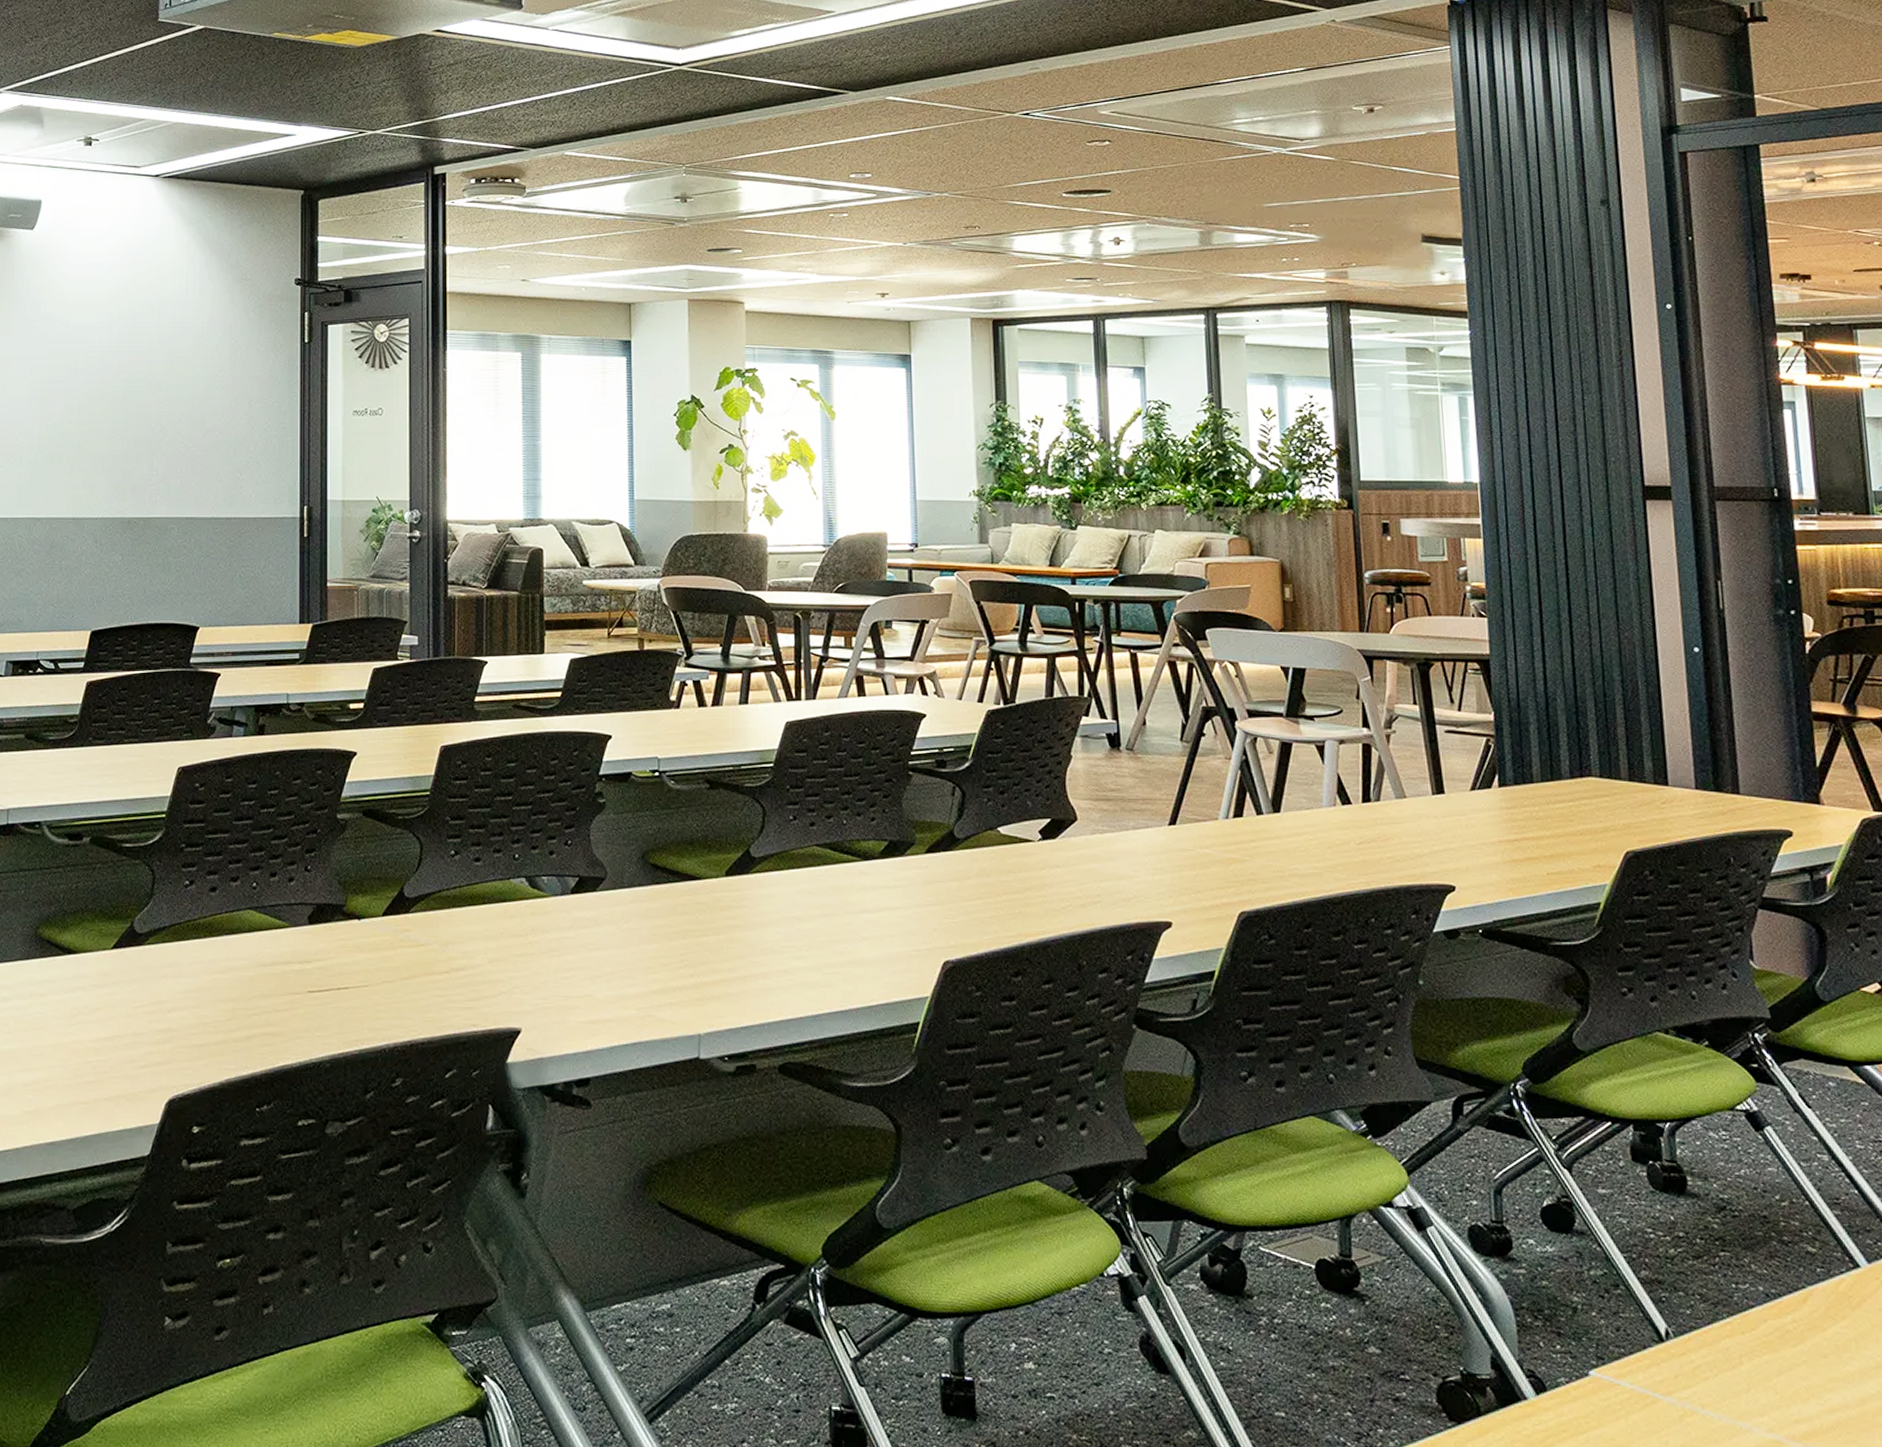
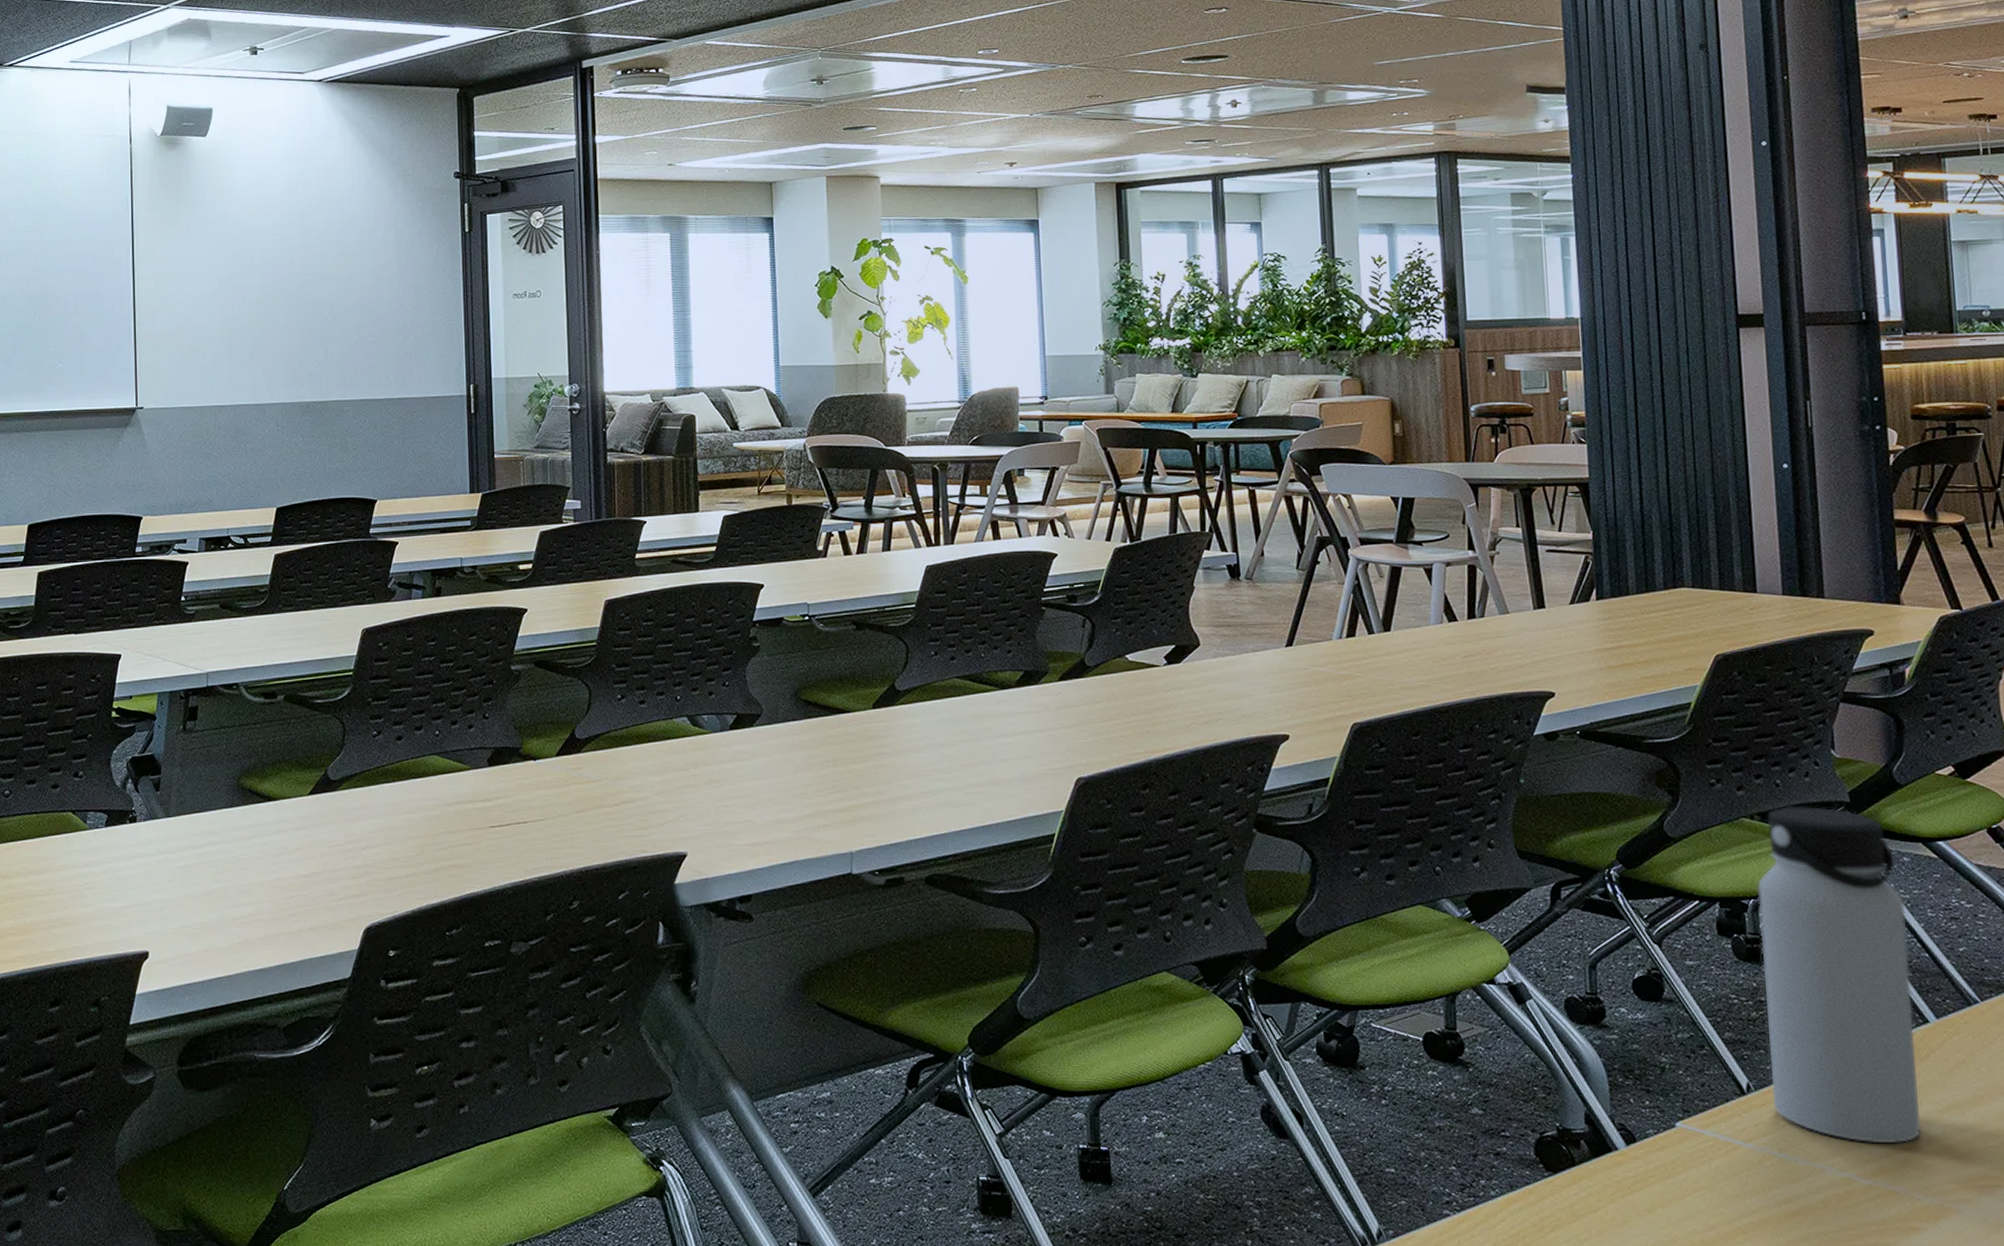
water bottle: none [1674,1021,1854,1403] -> present [1758,807,1922,1144]

